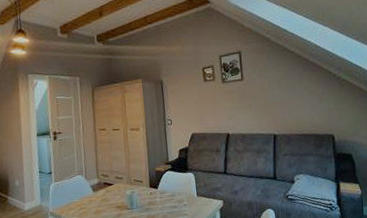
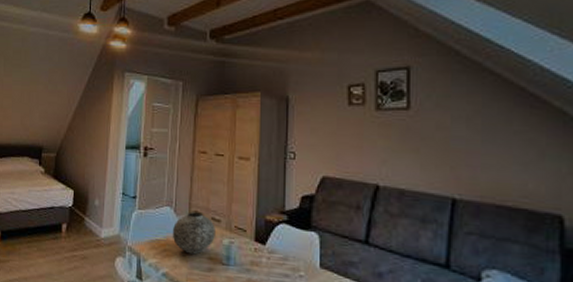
vase: none [85,175,120,208] -> present [172,212,215,255]

